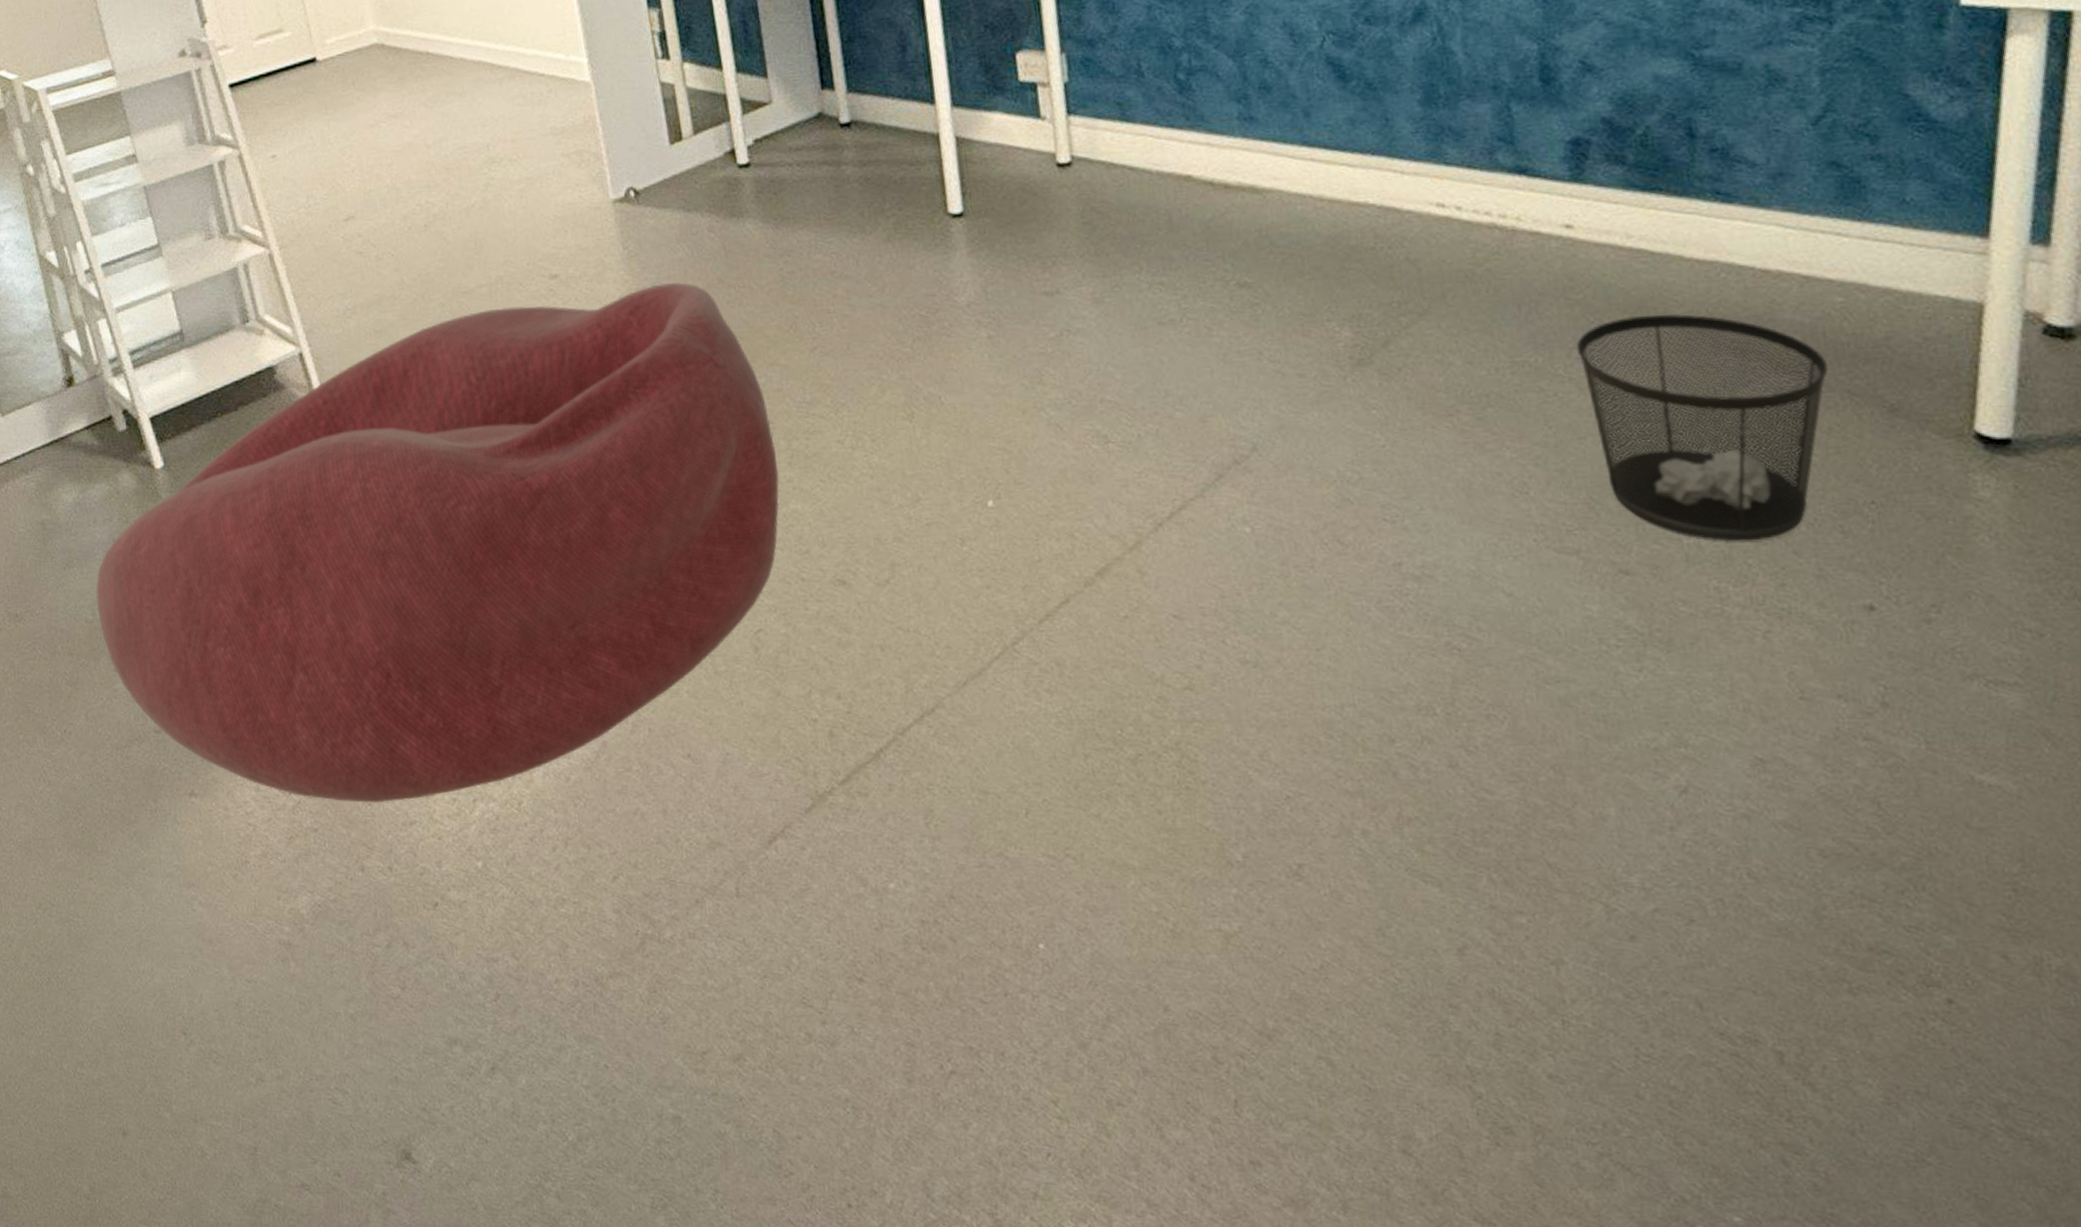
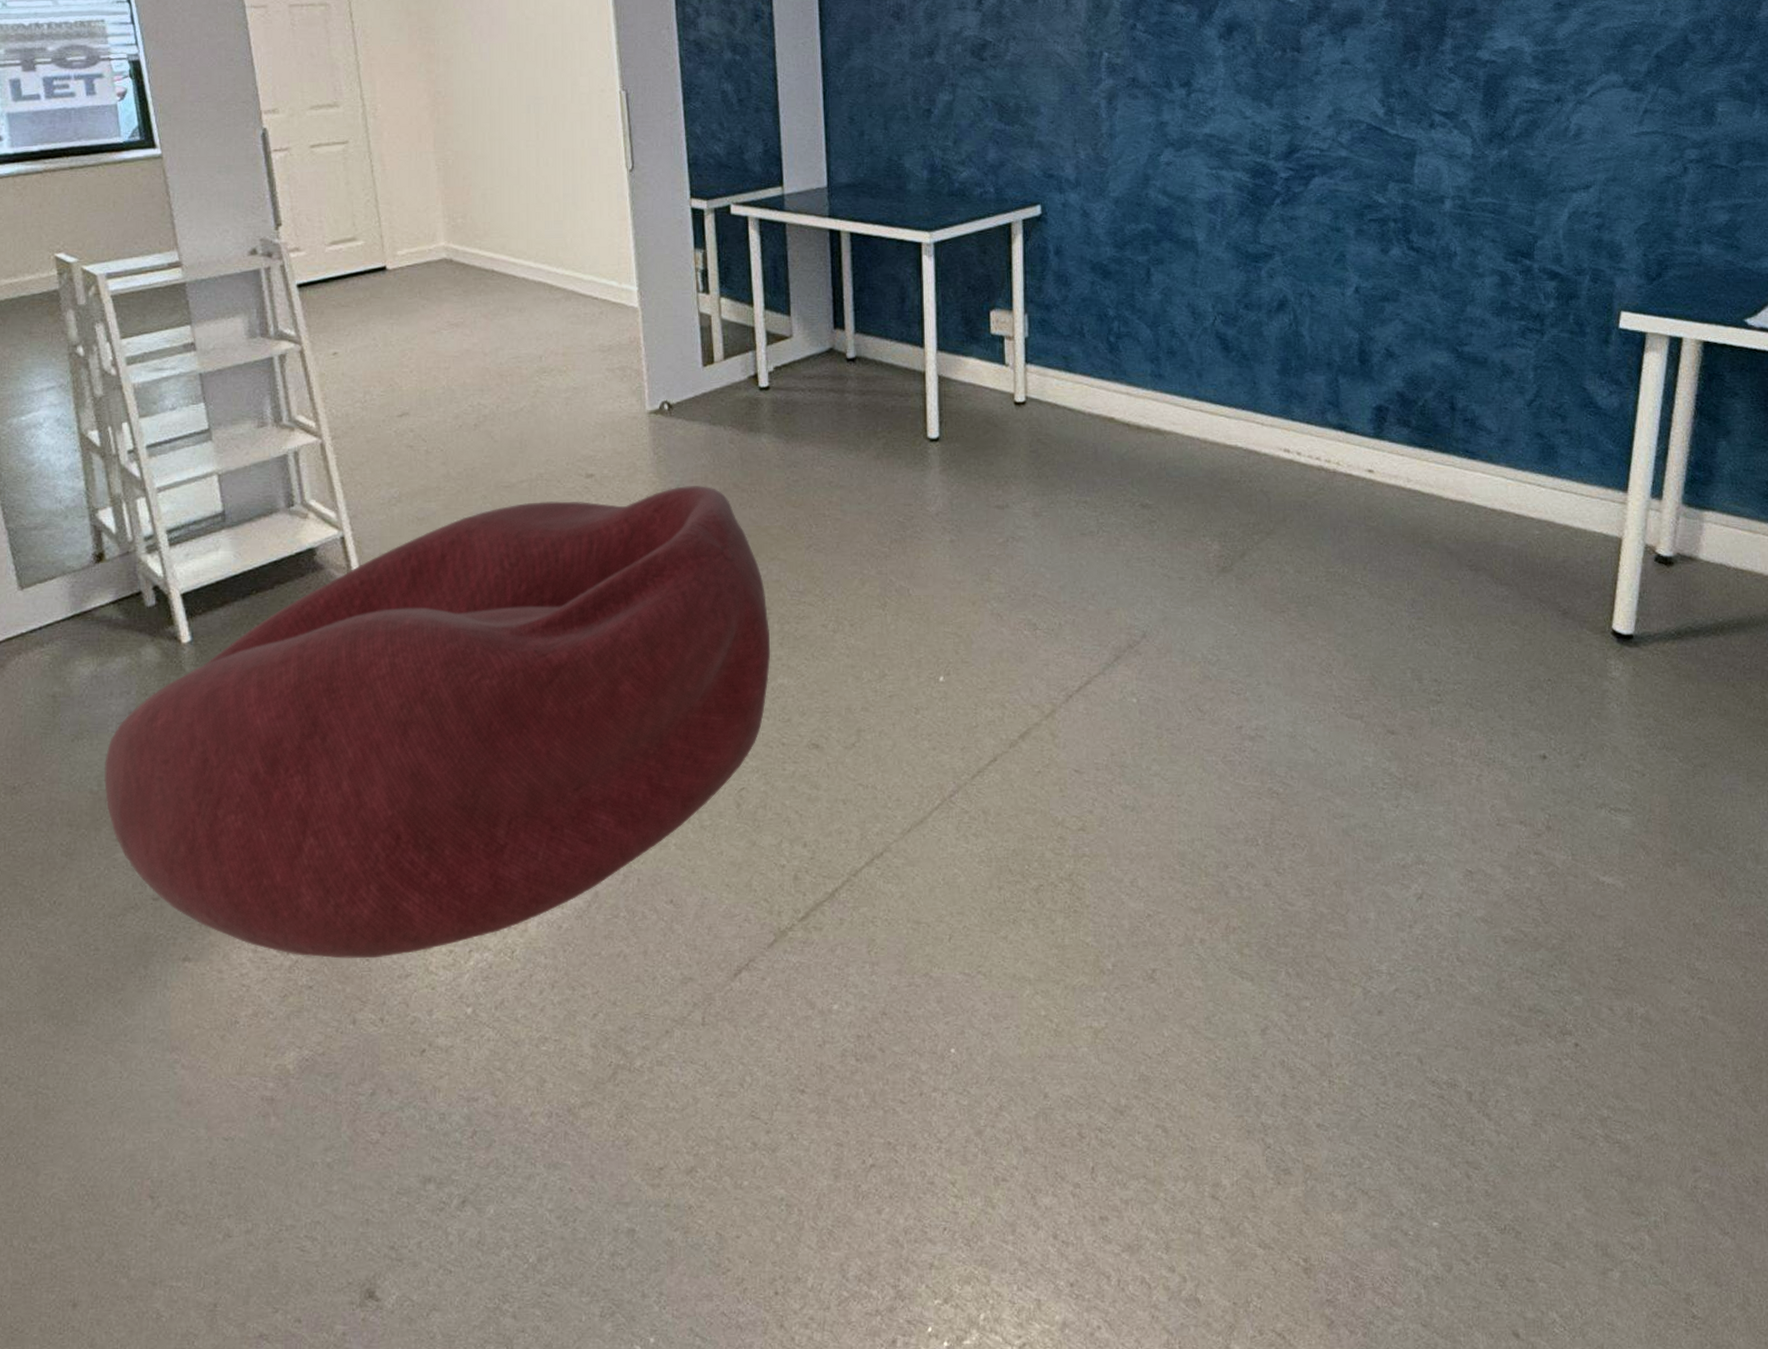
waste bin: present [1576,314,1829,541] -> none [1370,539,1528,709]

